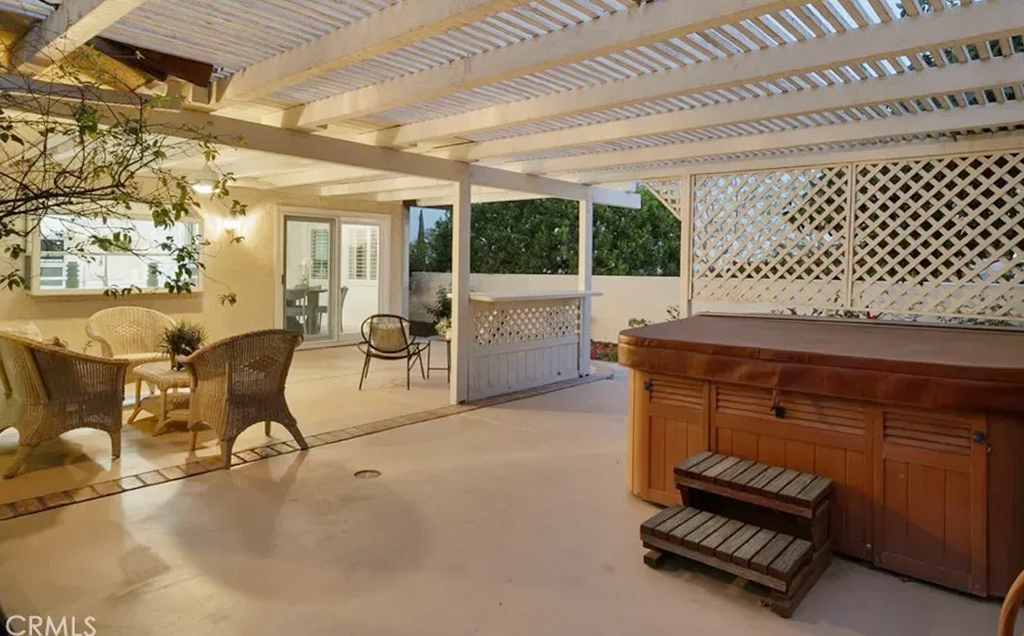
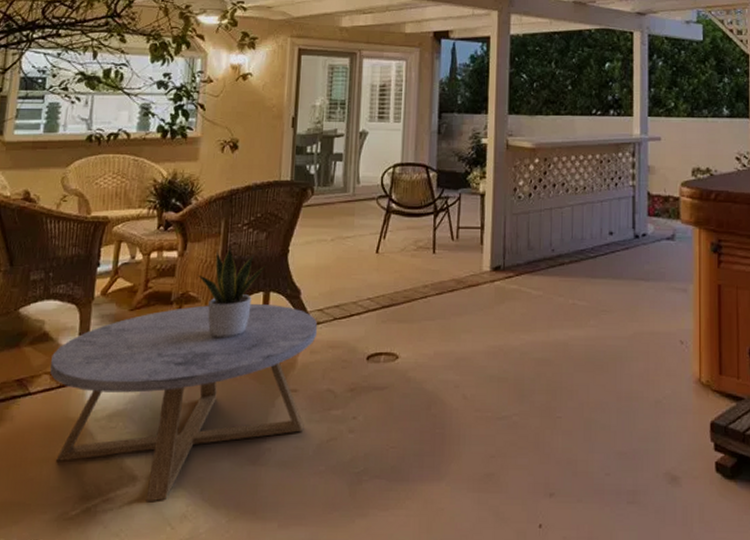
coffee table: none [91,430,313,586] -> present [50,303,318,502]
potted plant: none [208,384,267,459] -> present [198,246,267,339]

